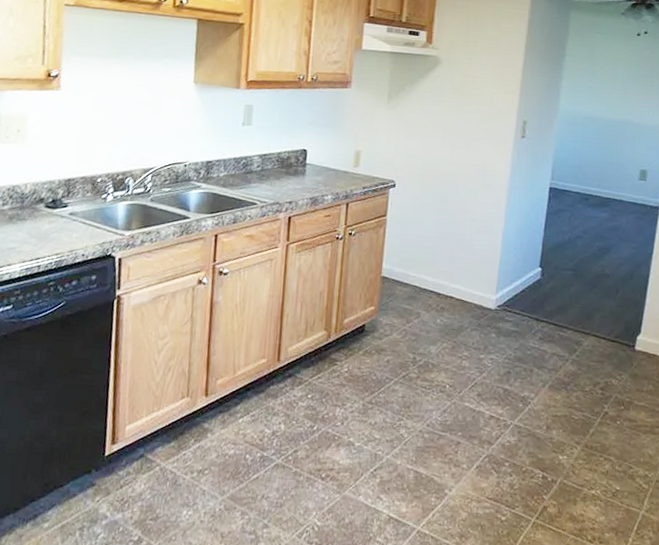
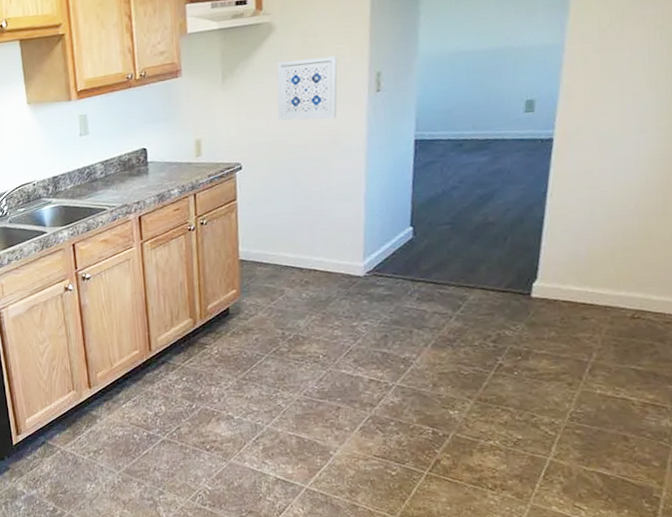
wall art: none [434,93,492,155] -> present [277,56,338,121]

